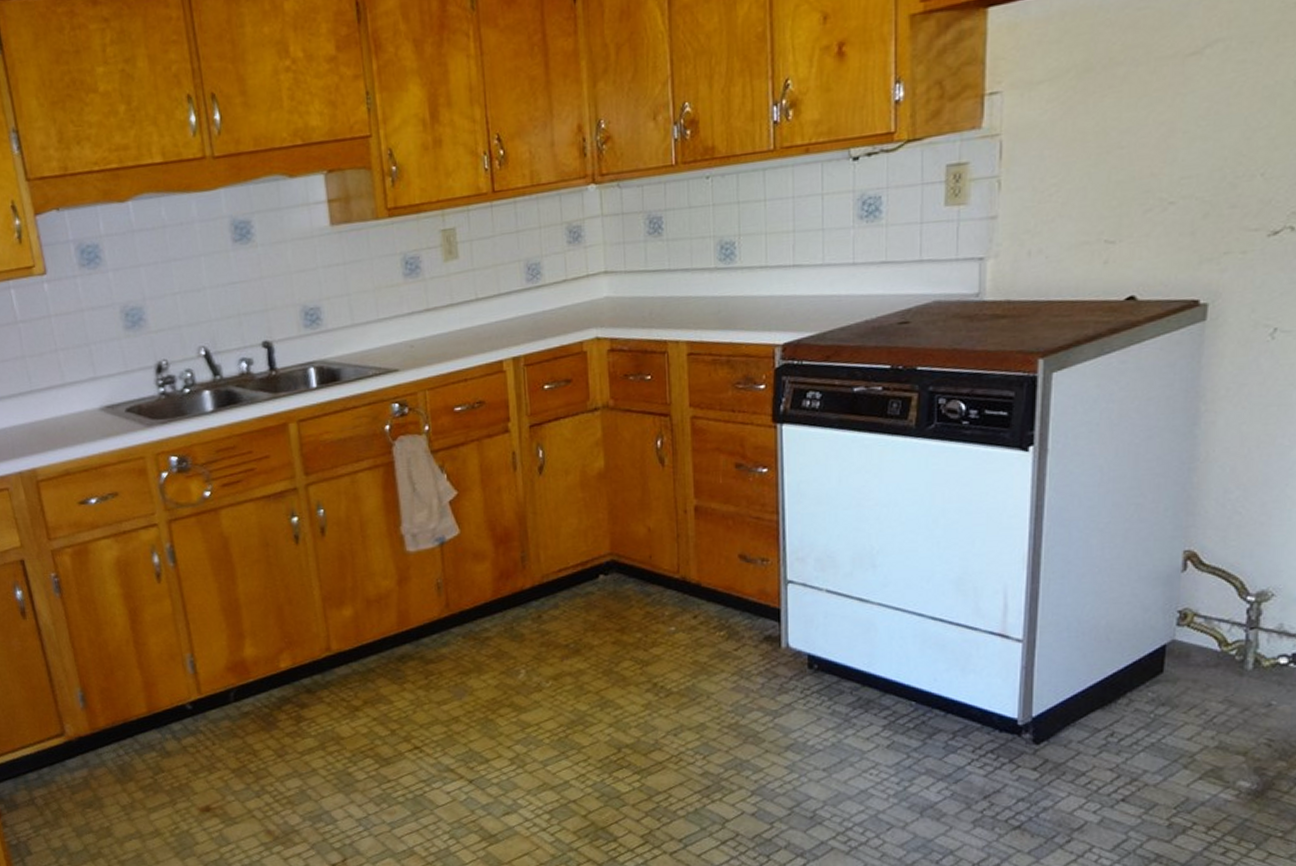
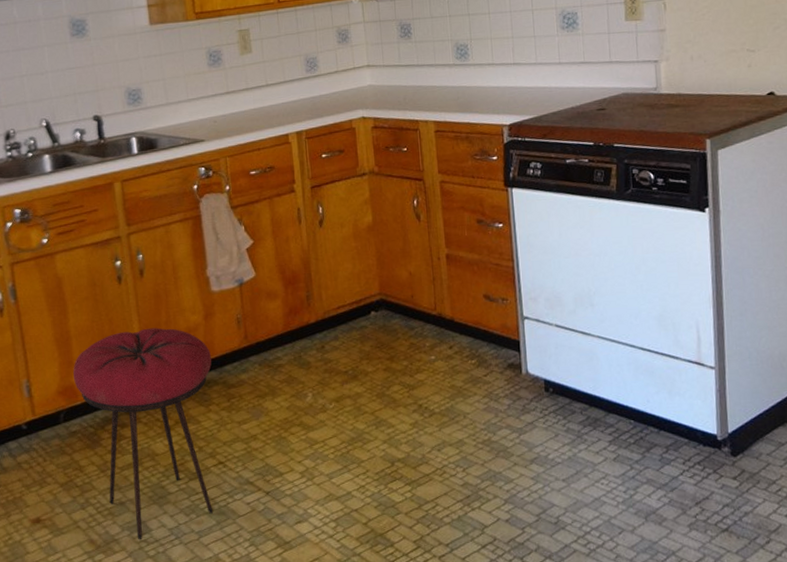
stool: none [244,594,408,832] -> present [73,328,214,540]

